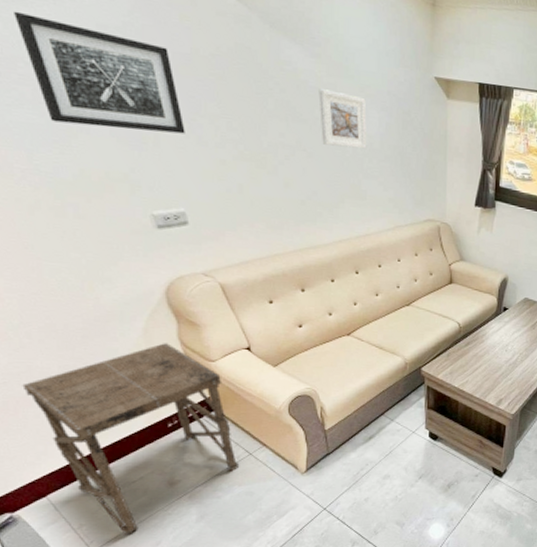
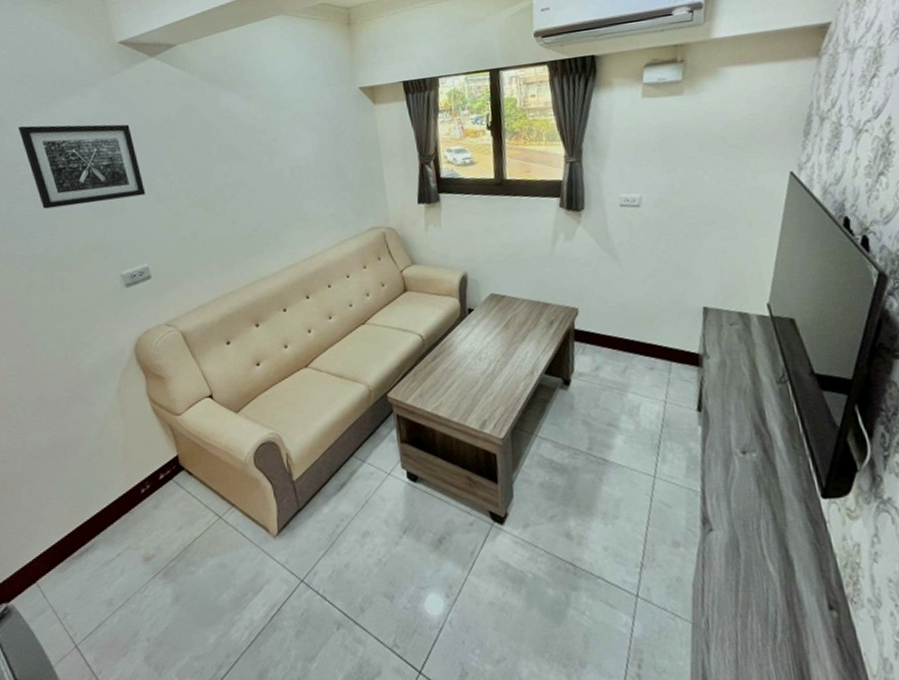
side table: present [22,343,240,534] -> none [18,401,211,624]
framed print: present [318,89,367,149] -> none [255,124,304,176]

